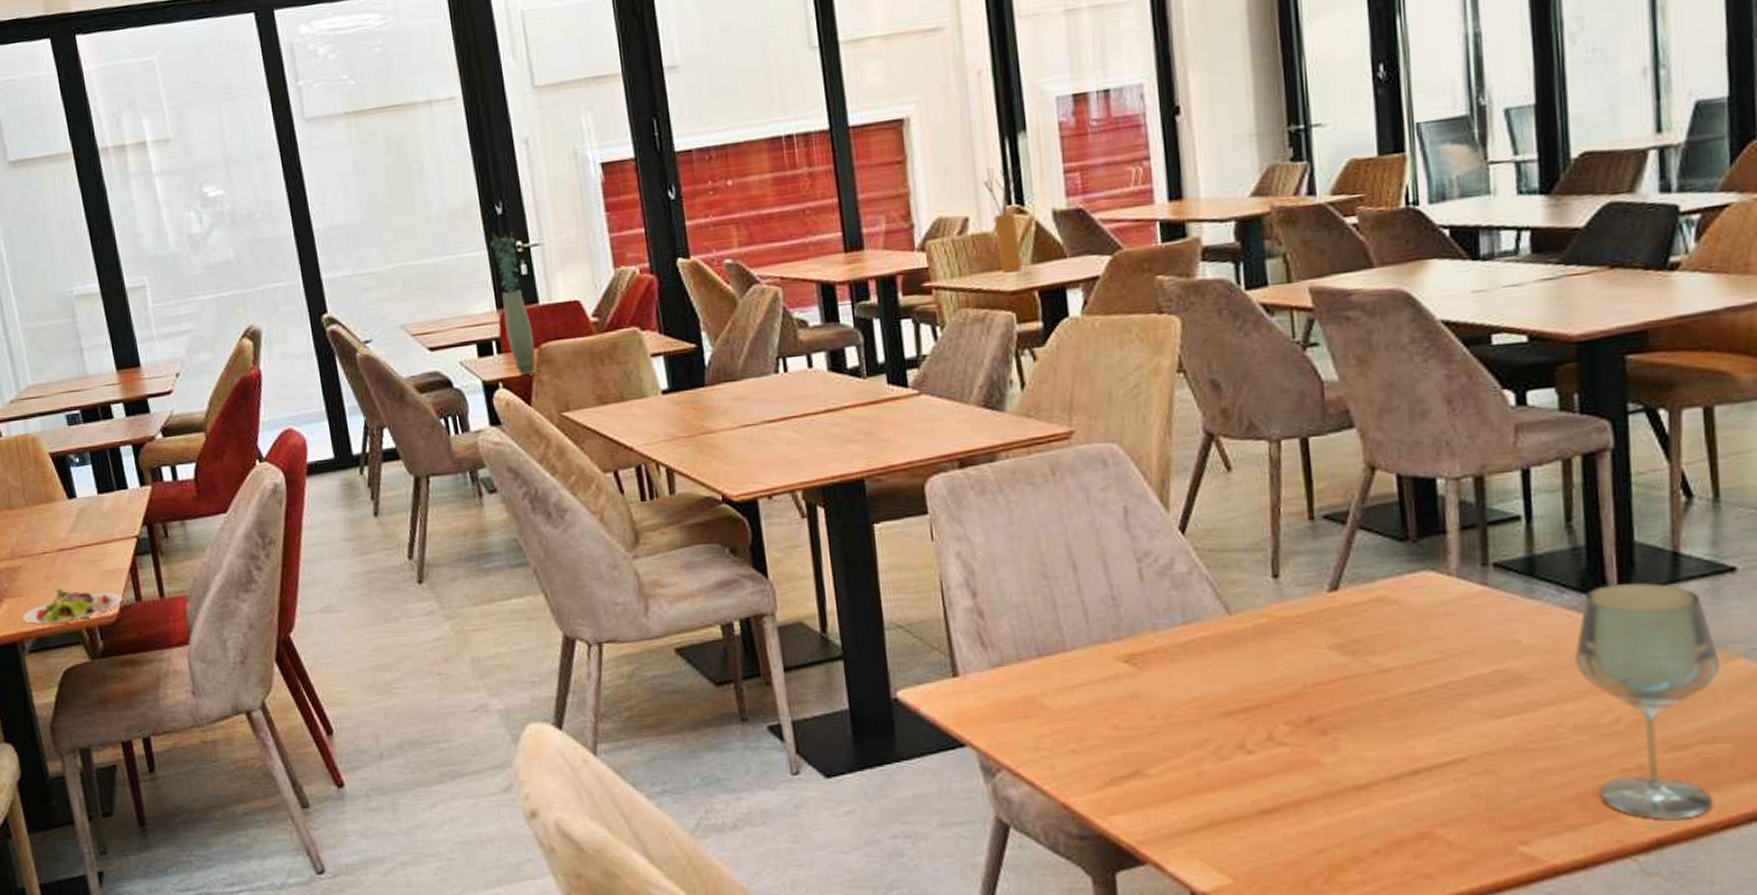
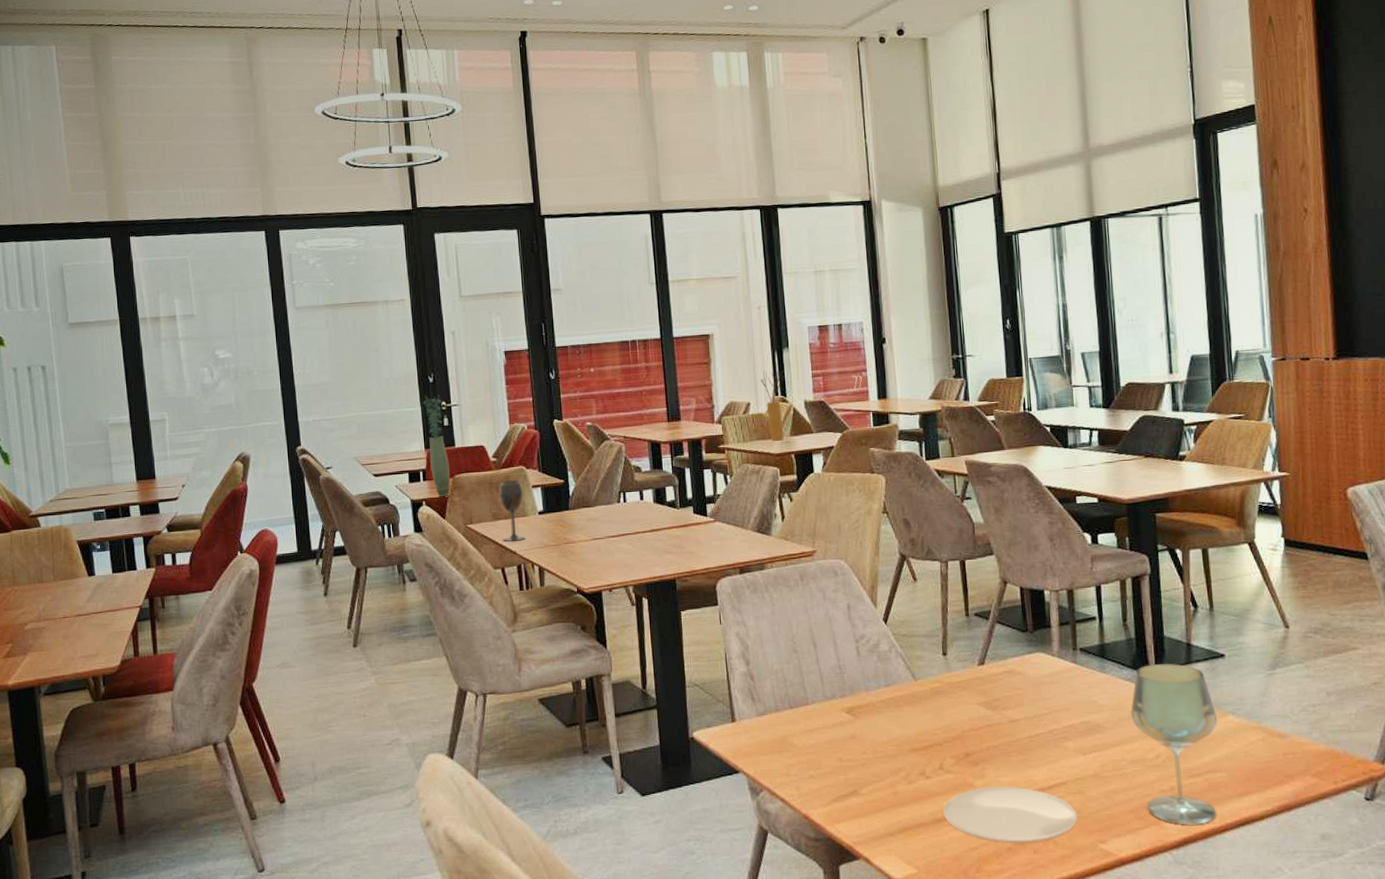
salad plate: present [23,588,123,625] -> none [42,645,124,674]
wine glass: none [604,347,646,435] -> present [499,480,526,542]
plate: none [1273,764,1484,845] -> present [943,786,1077,844]

